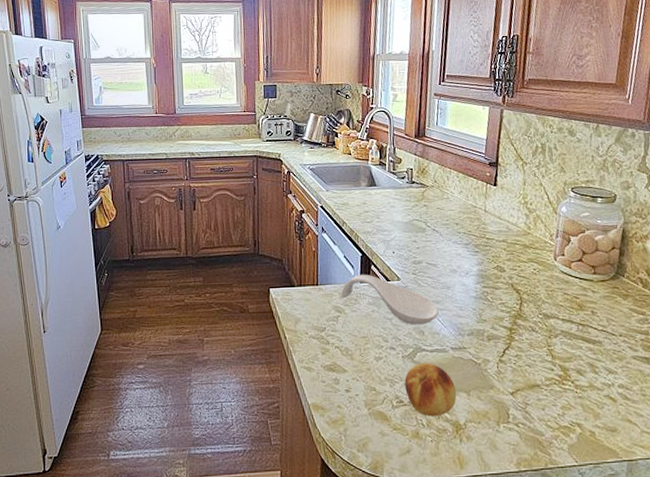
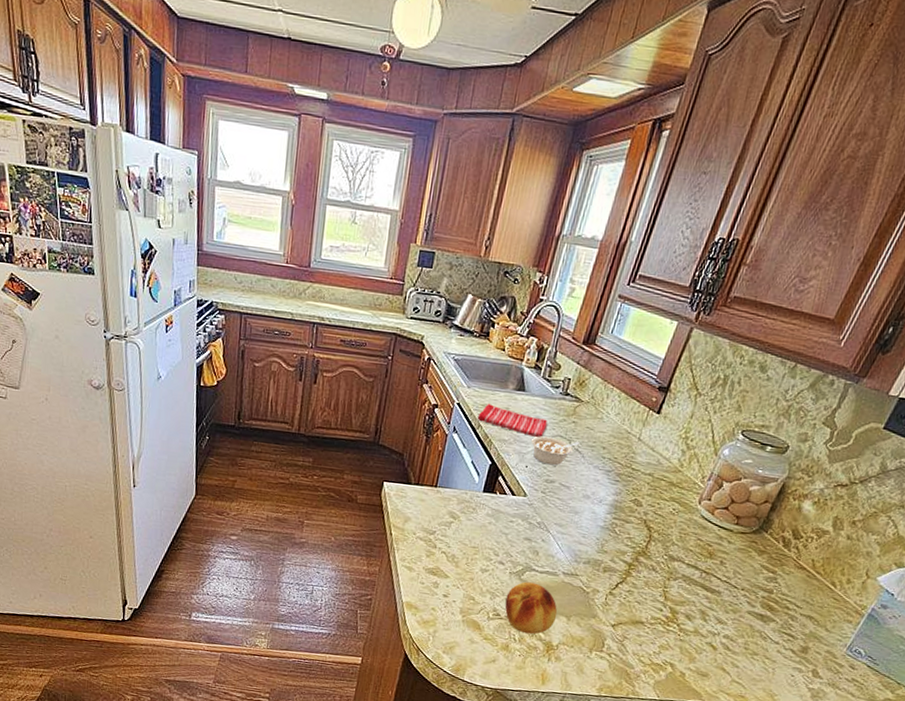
dish towel: none [340,202,403,225] -> present [477,404,548,438]
spoon rest: present [341,274,439,325] -> none [459,483,560,546]
legume: none [392,222,434,248] -> present [531,436,579,466]

